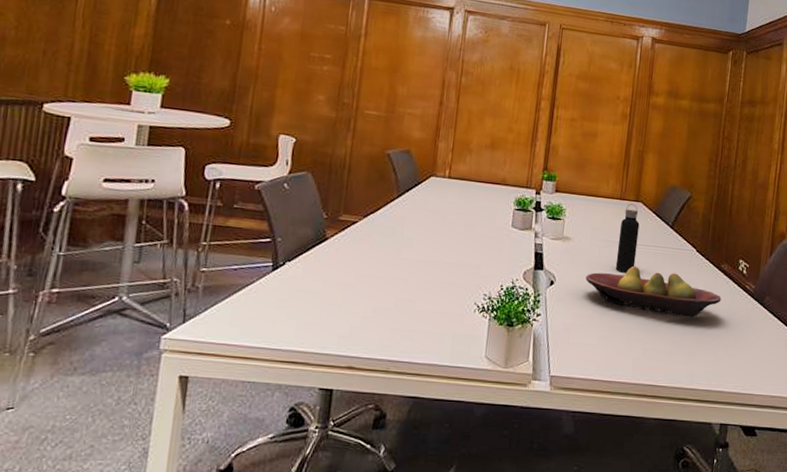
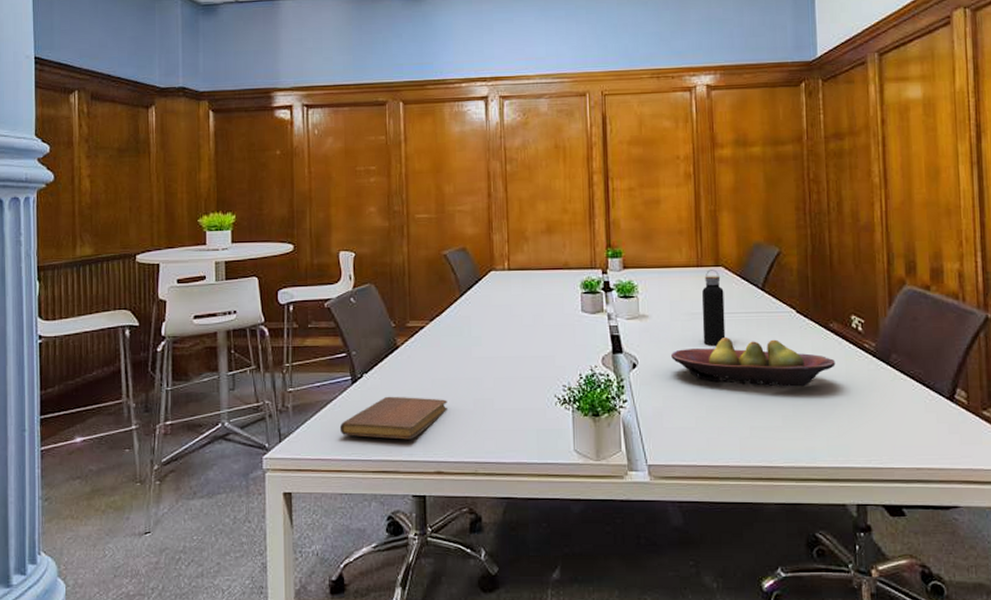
notebook: none [252,287,369,333] -> present [339,396,448,440]

